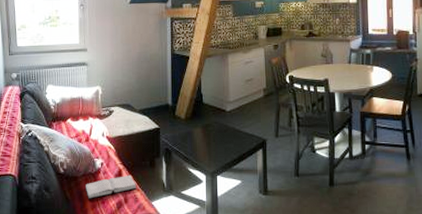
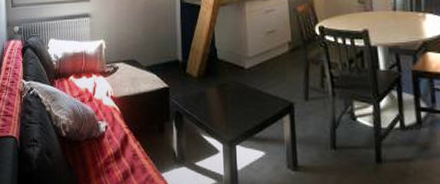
hardback book: present [85,174,137,199] -> none [88,140,145,167]

